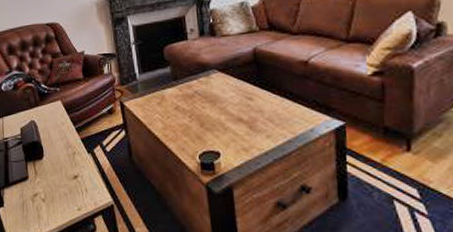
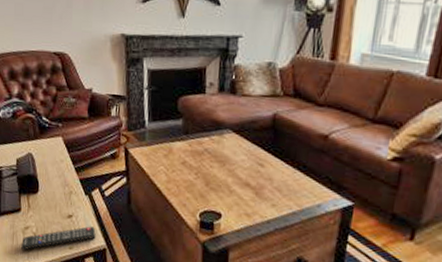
remote control: none [31,184,102,220] -> present [20,226,96,251]

